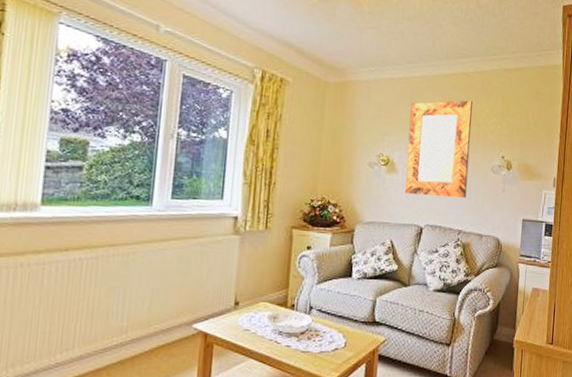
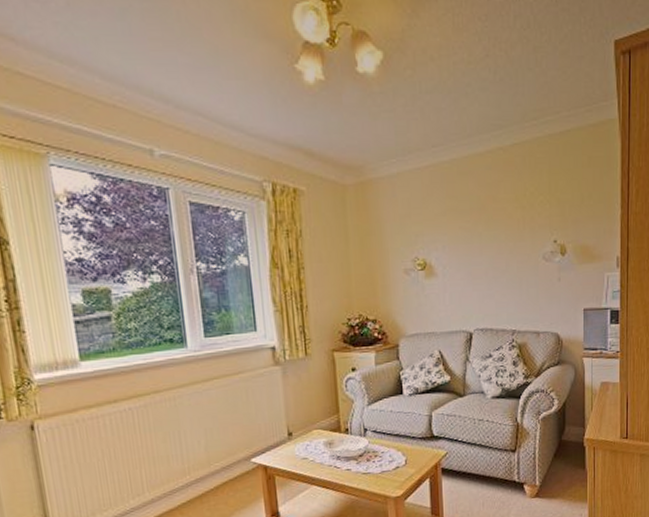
home mirror: present [405,100,472,198] -> none [443,181,517,299]

